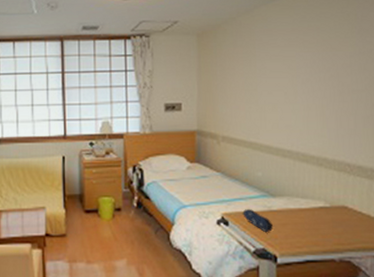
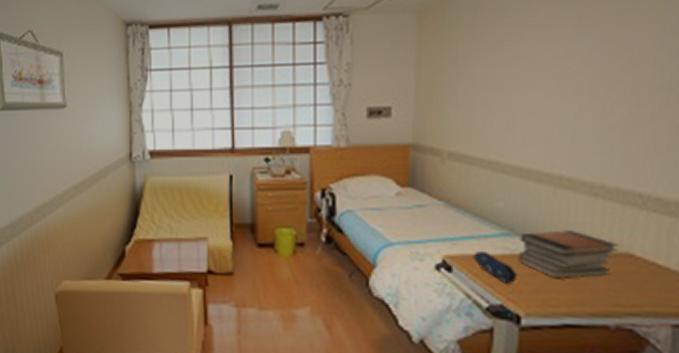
book stack: none [272,191,338,227] -> present [518,230,620,279]

